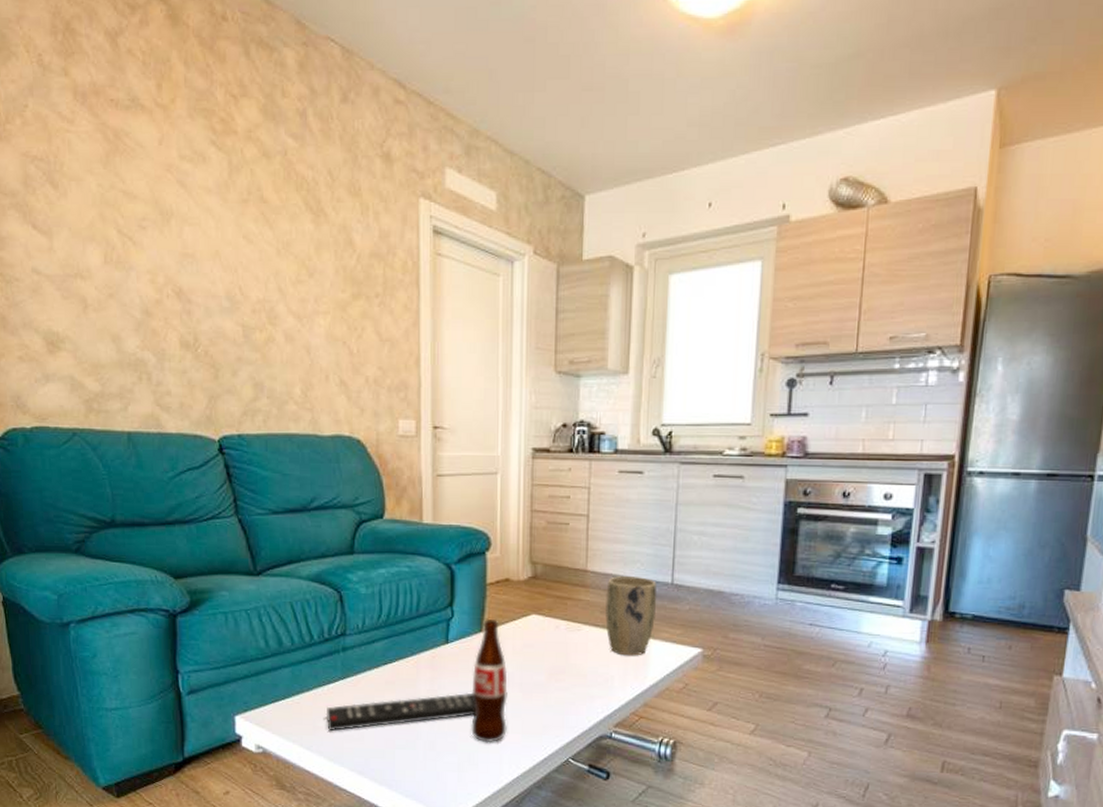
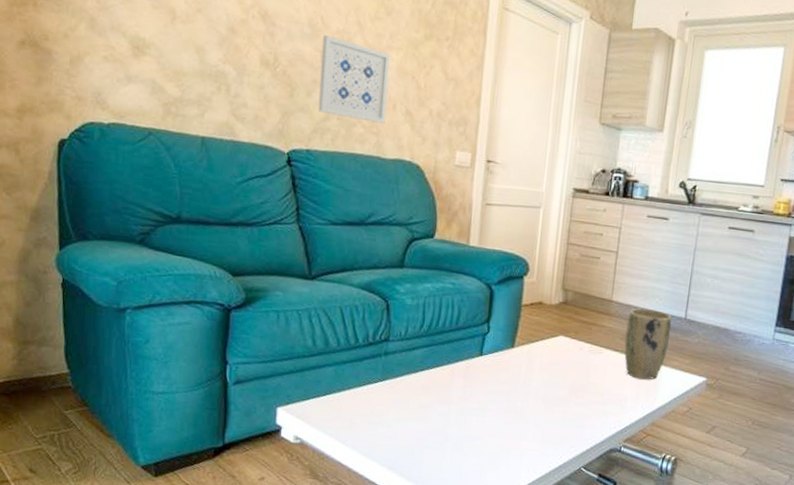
wall art: none [242,307,319,397] -> present [318,35,390,124]
remote control: present [325,692,475,732] -> none [362,401,502,428]
bottle: present [470,618,508,743] -> none [495,336,534,449]

